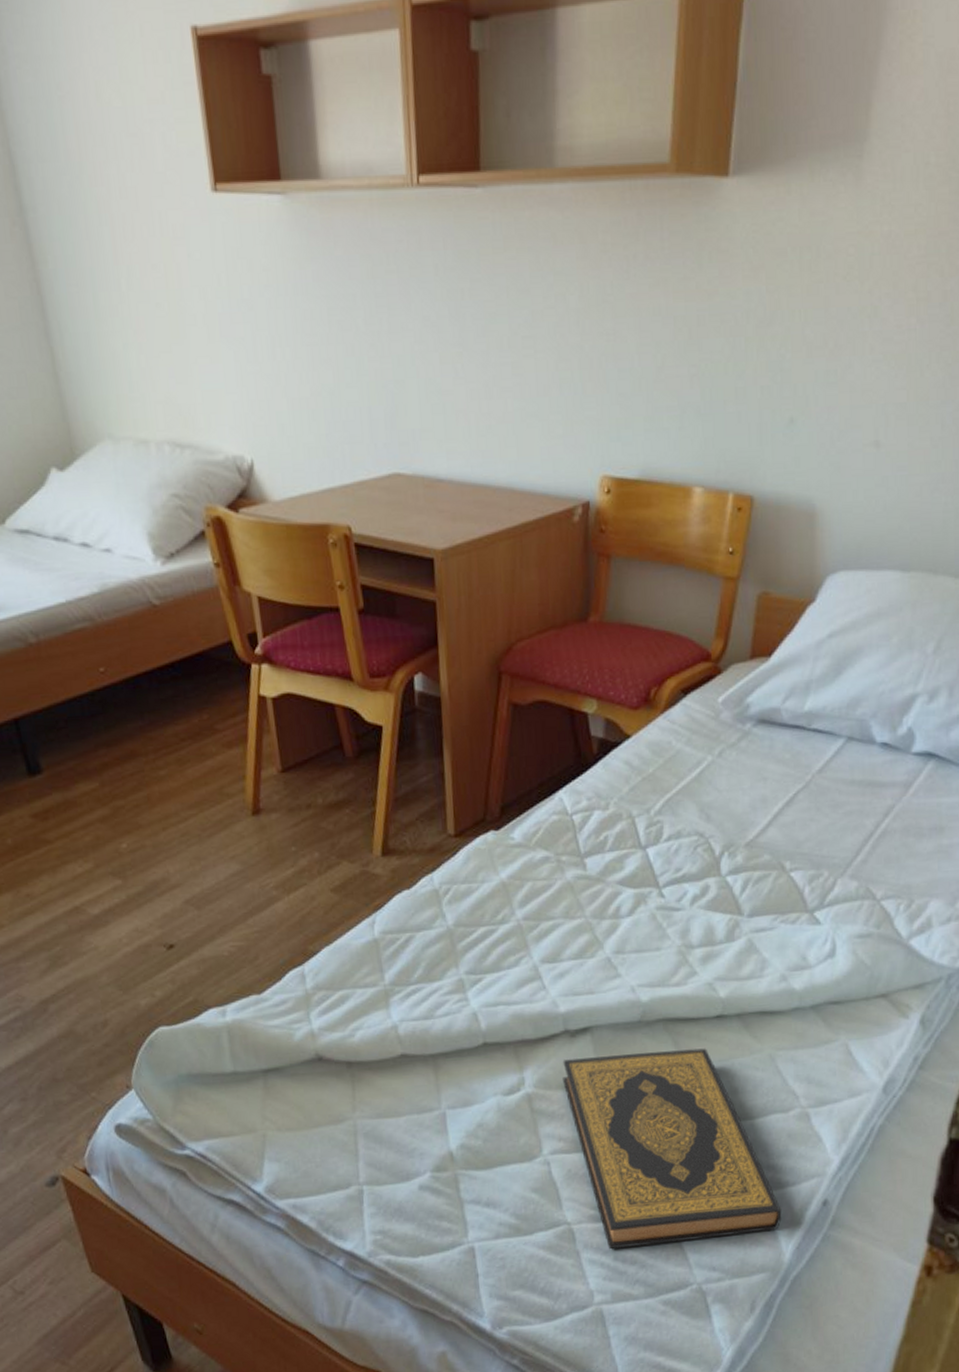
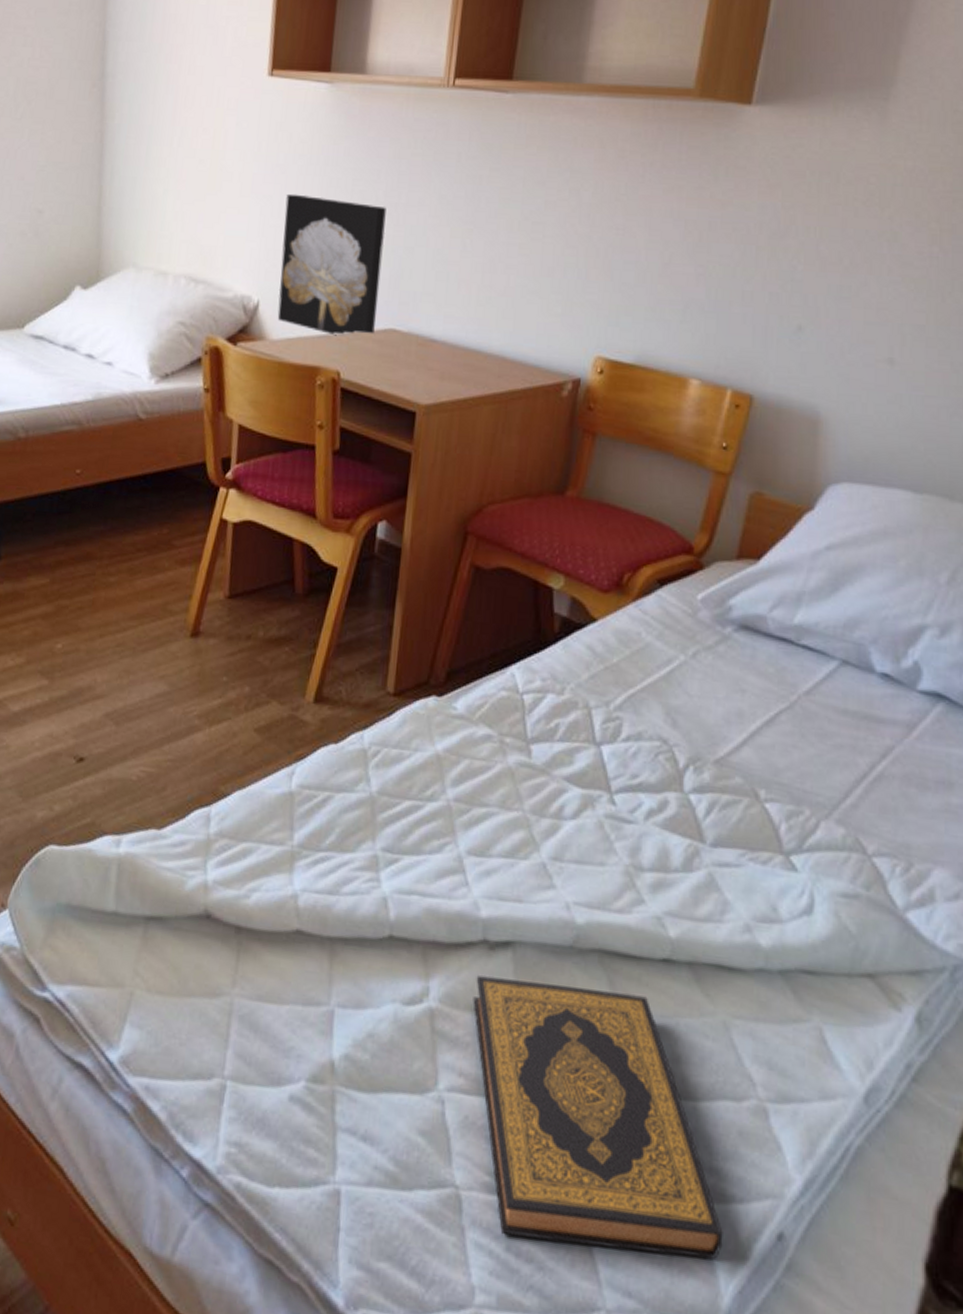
wall art: none [259,332,379,489] -> present [277,193,386,336]

